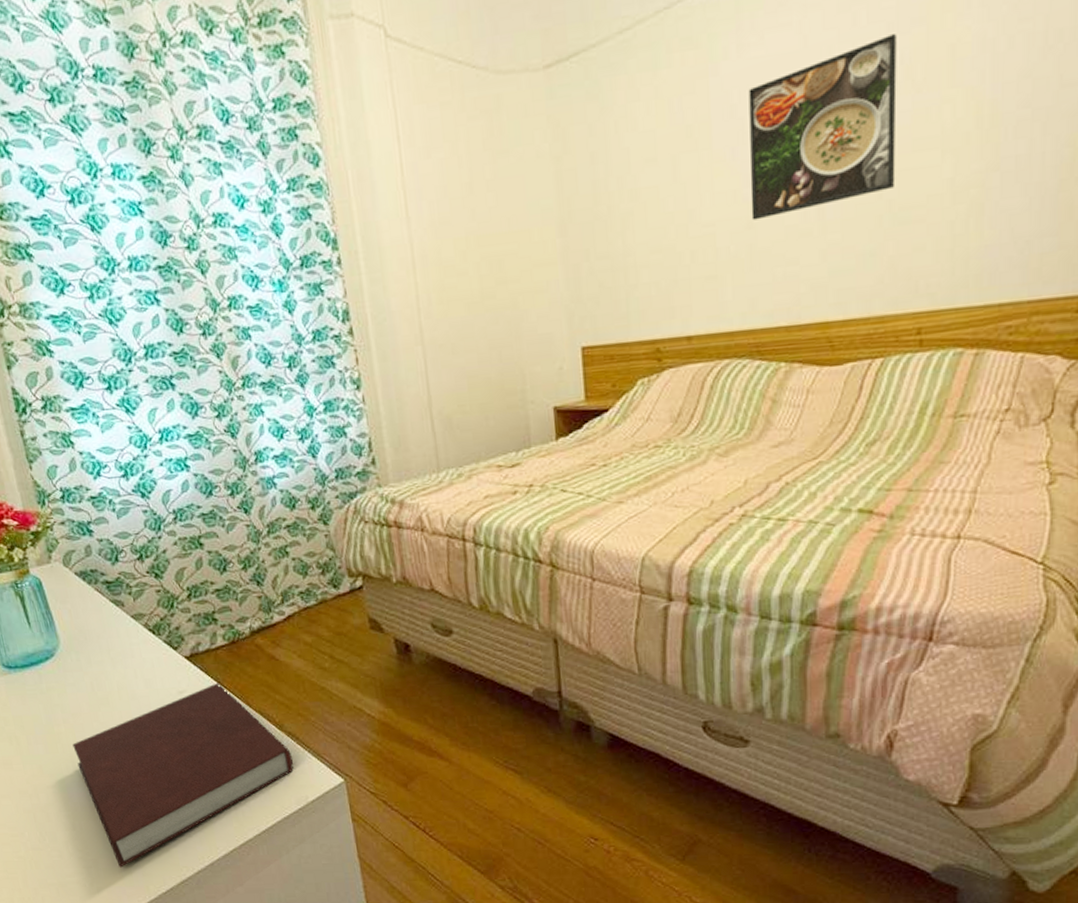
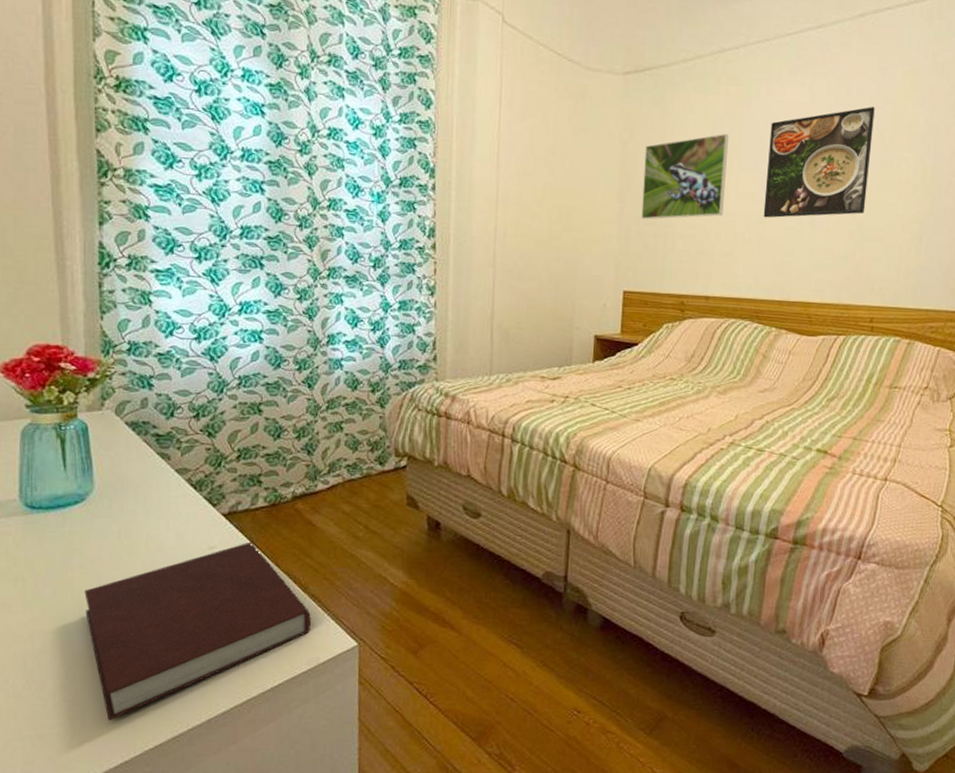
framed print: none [585,117,697,253] -> present [641,133,729,220]

